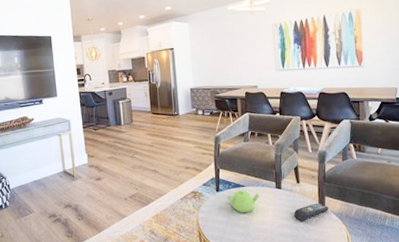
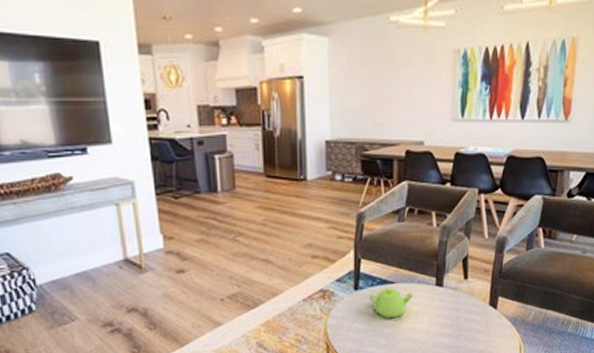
remote control: present [294,203,329,222] -> none [456,304,501,329]

